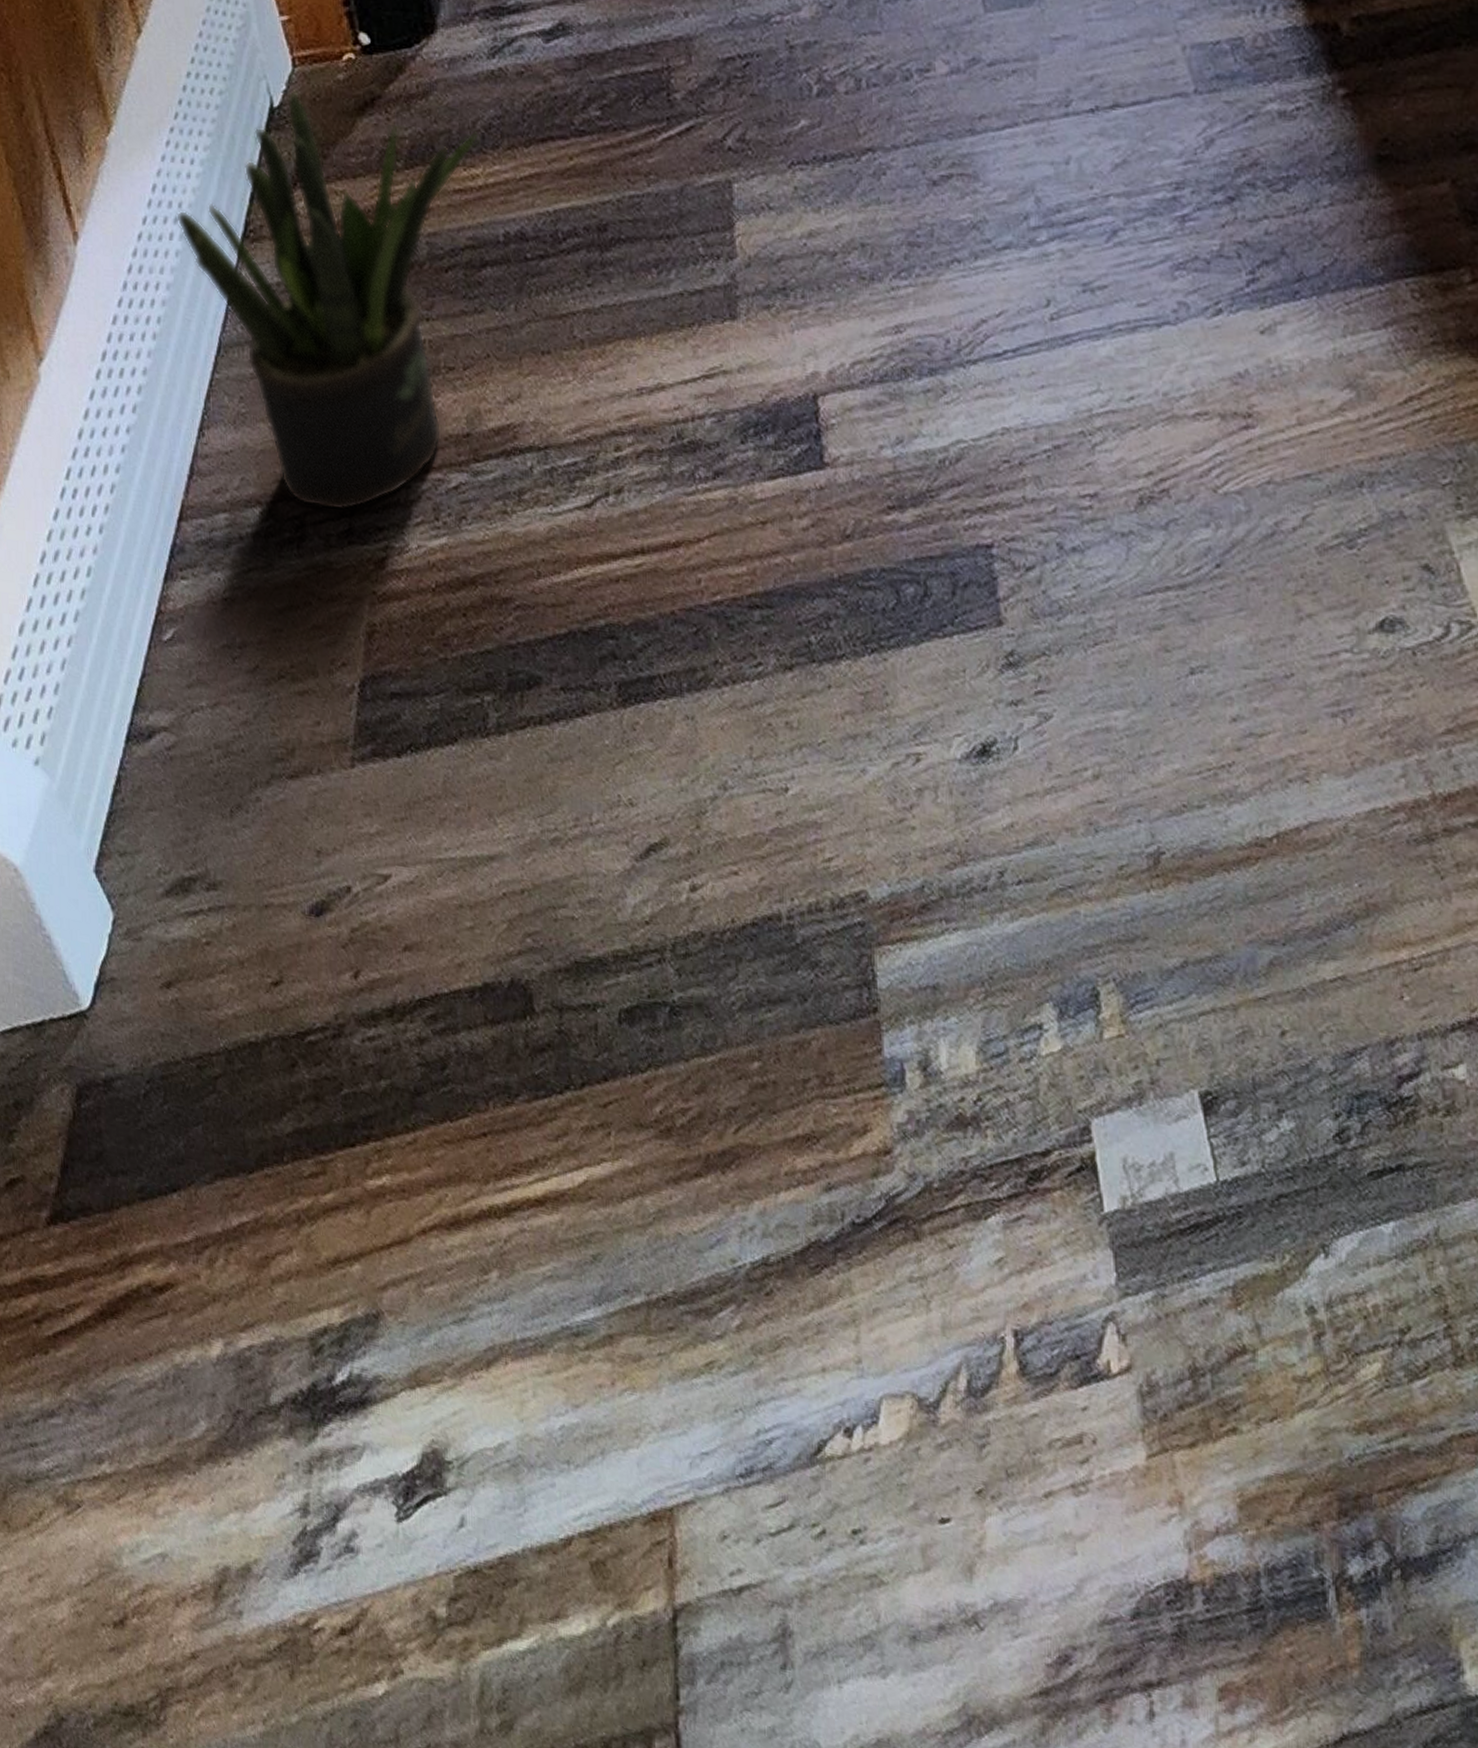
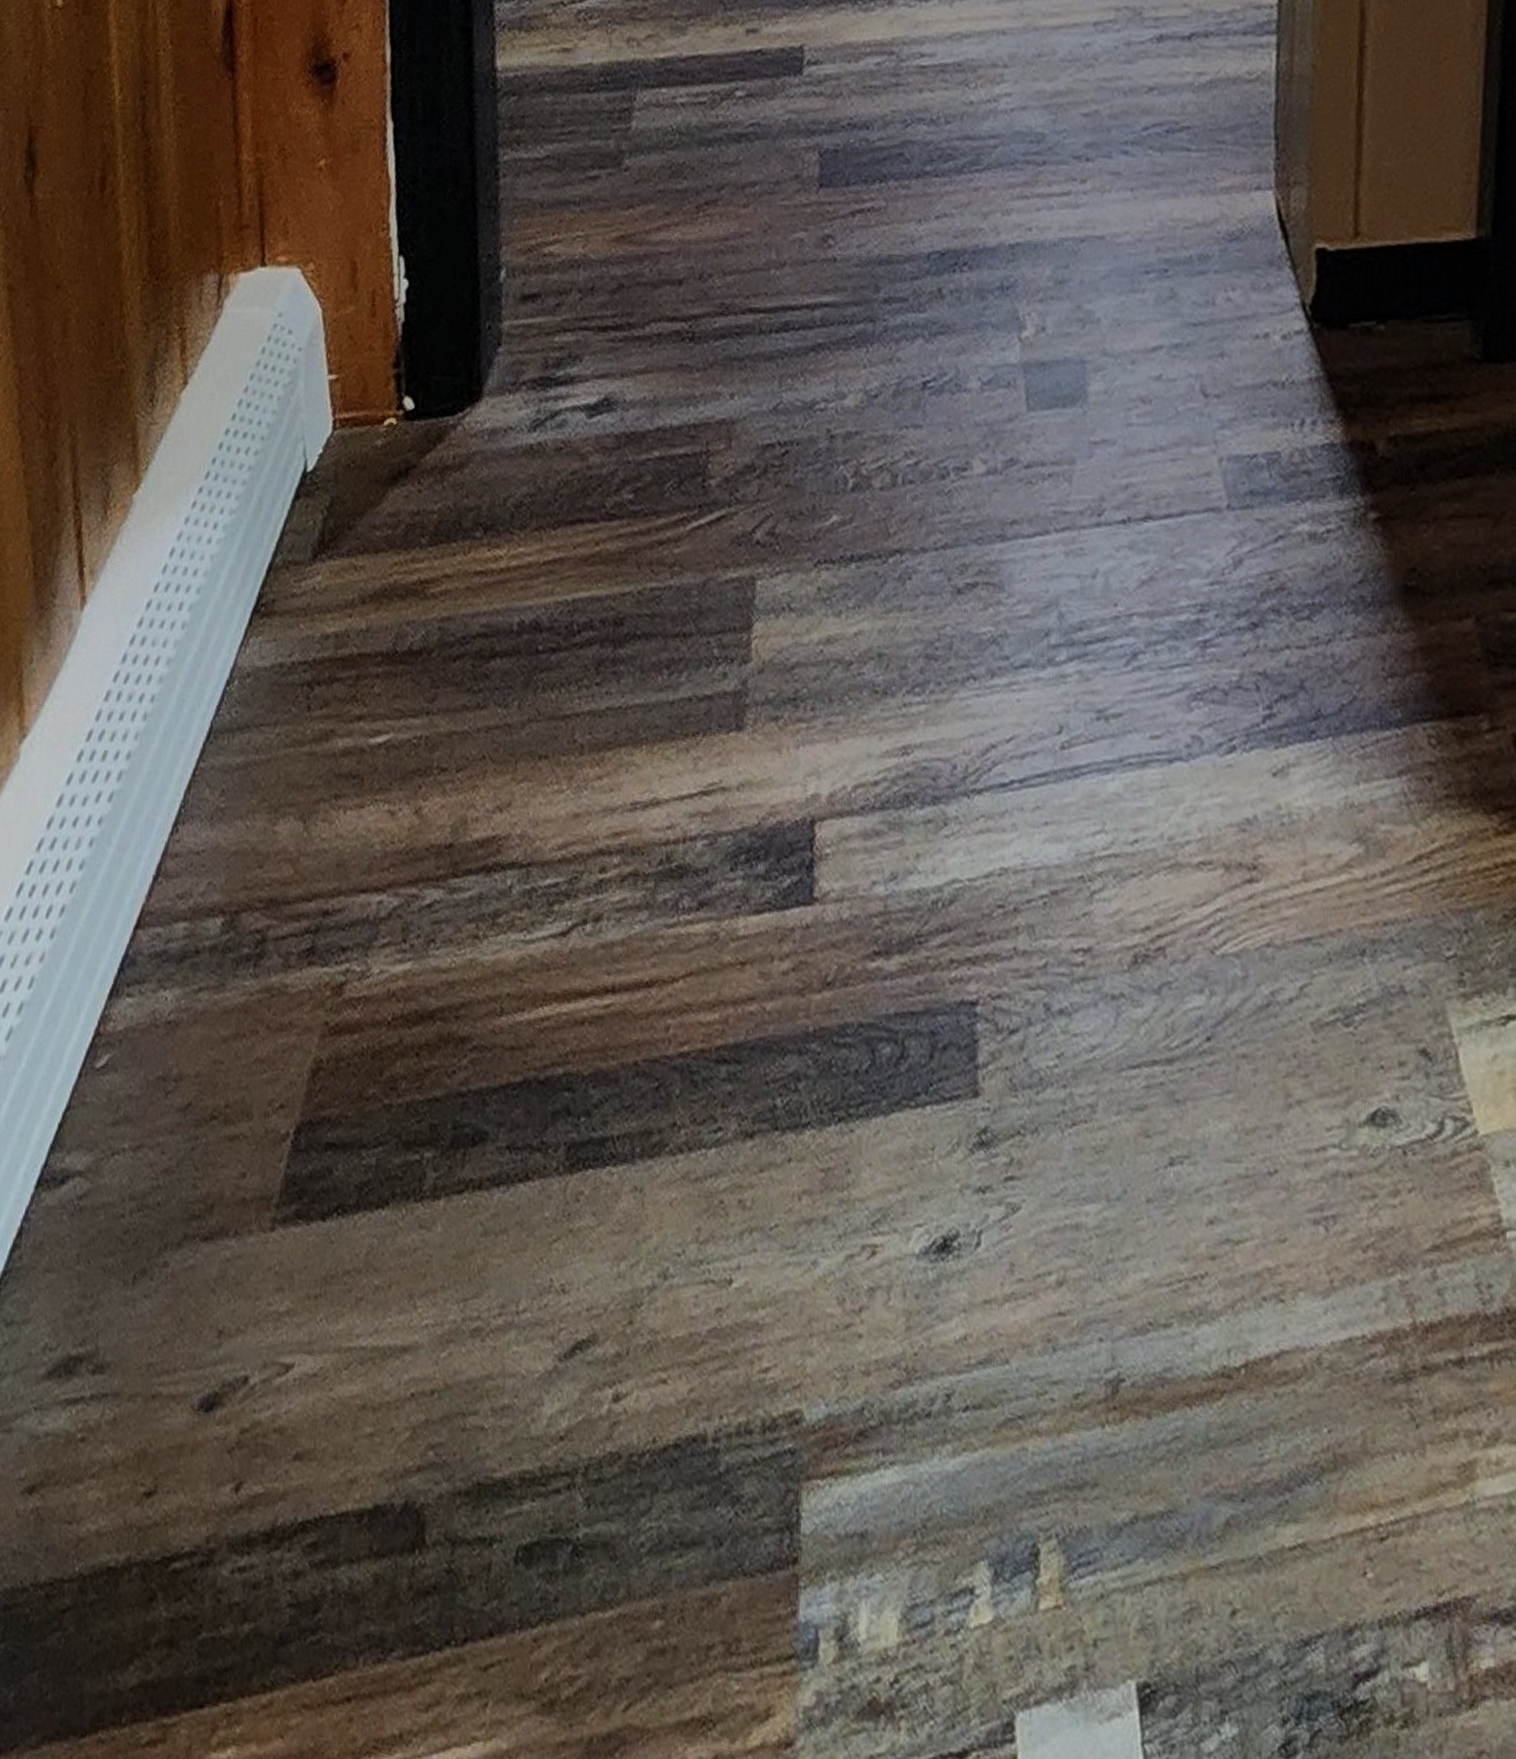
potted plant: present [175,88,479,511] -> none [188,452,509,927]

